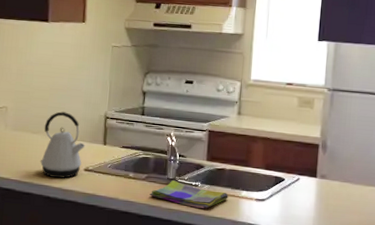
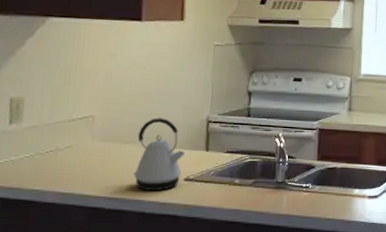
dish towel: present [149,181,228,210] -> none [257,184,341,212]

